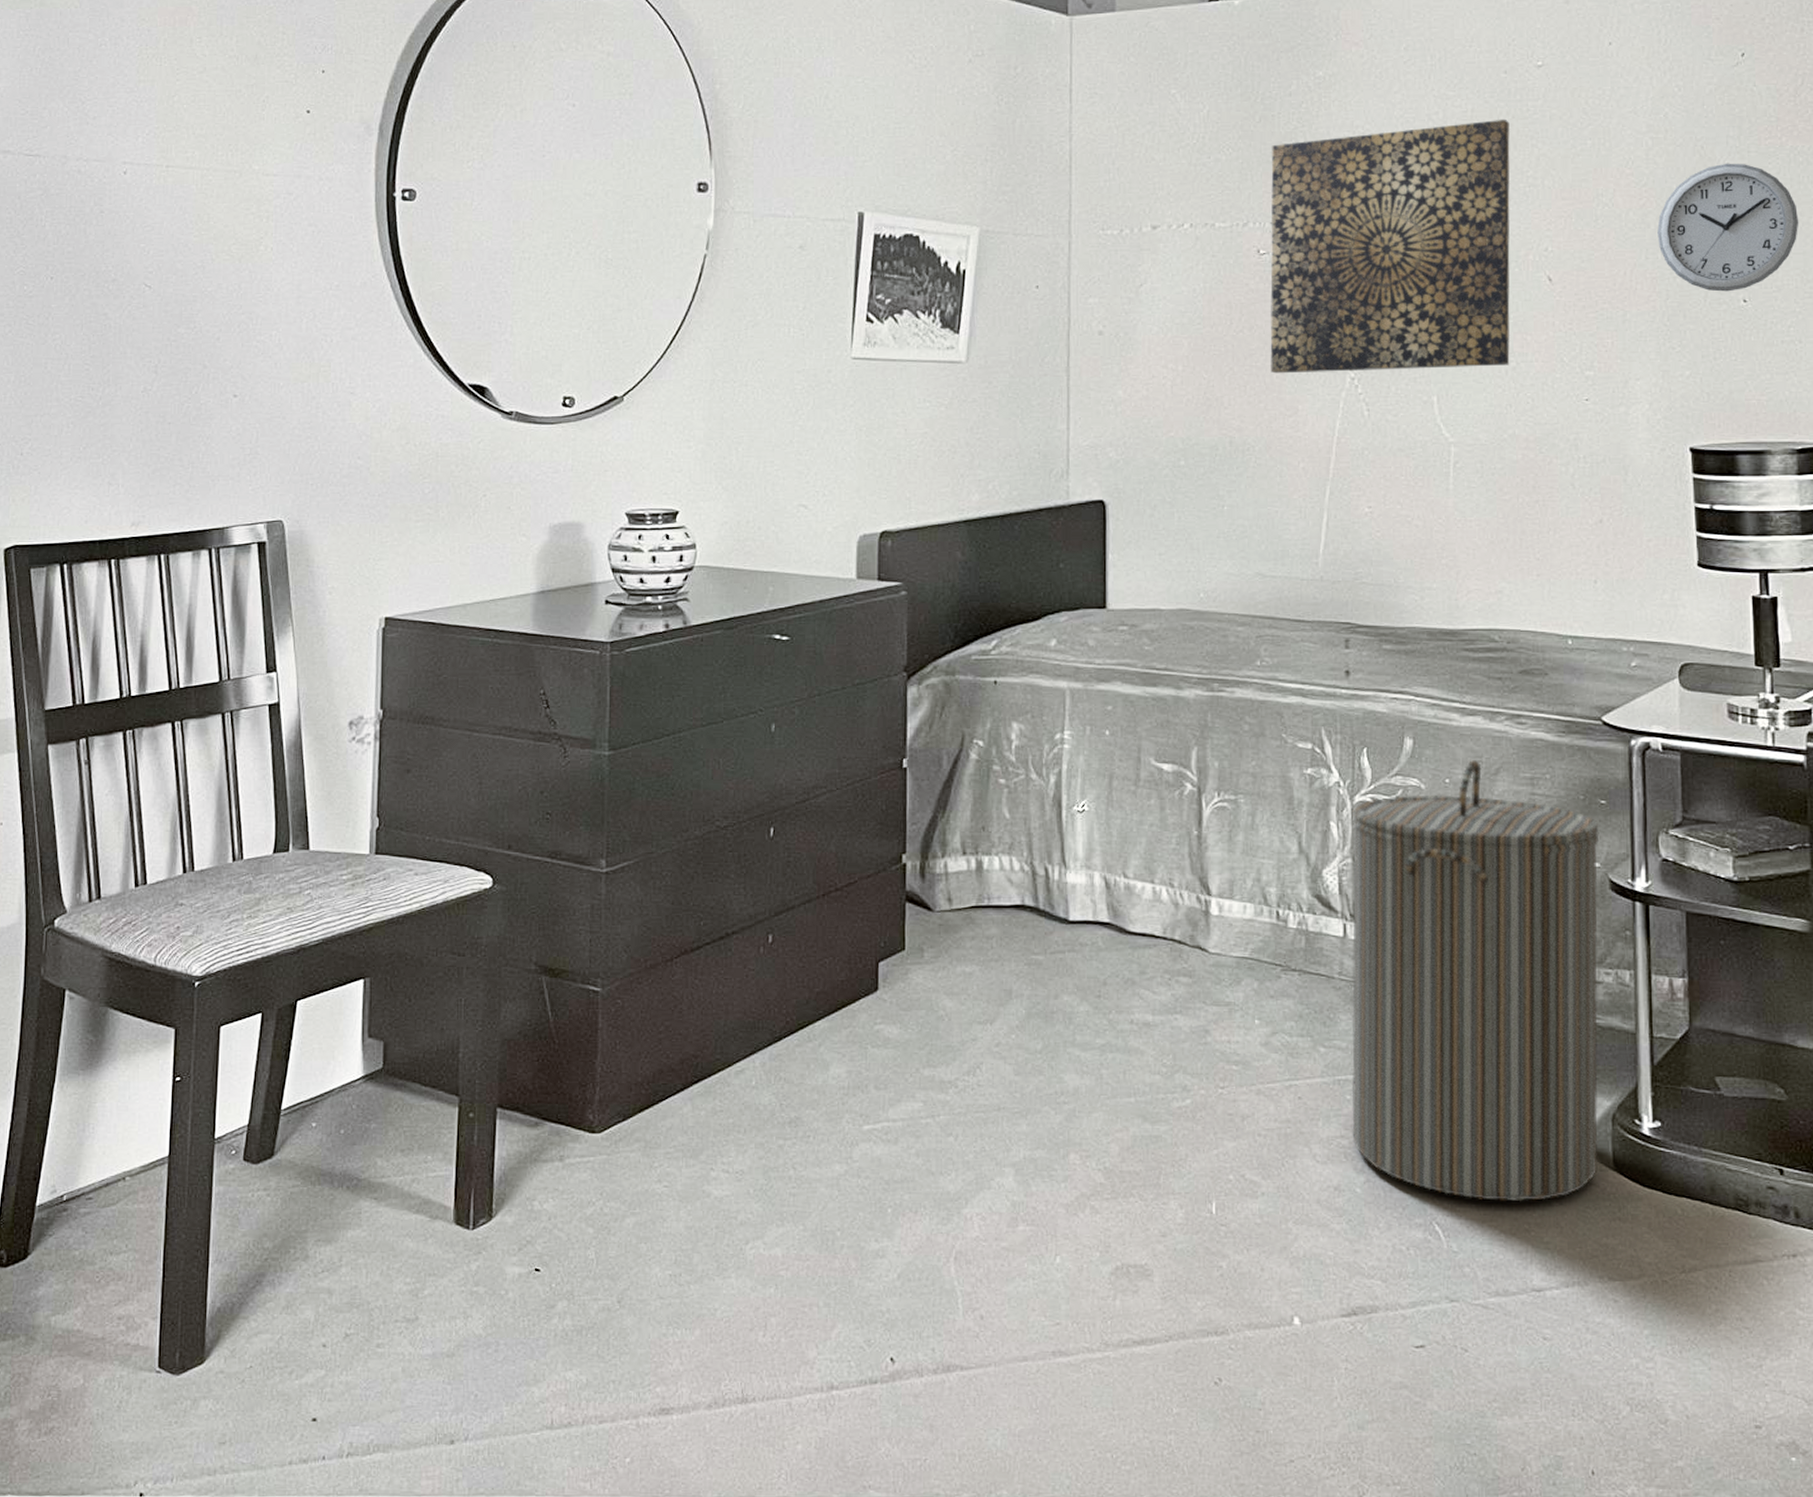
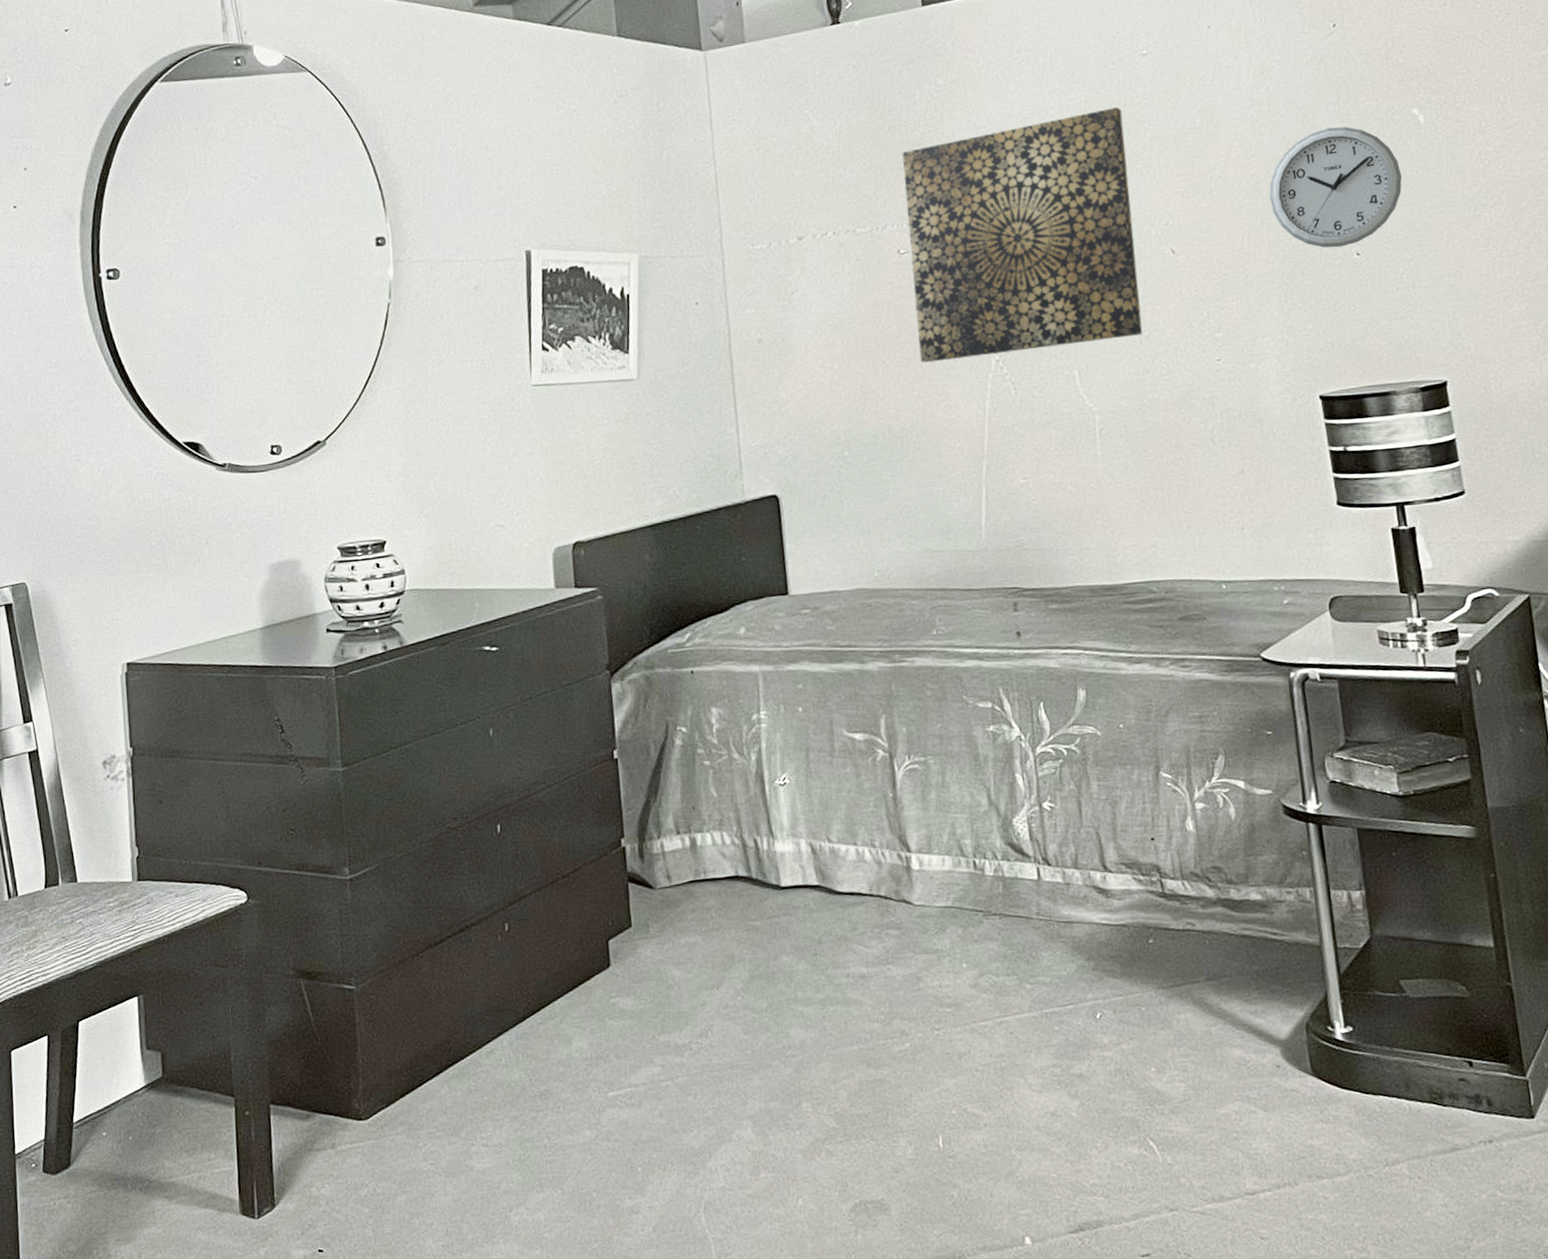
laundry hamper: present [1351,760,1599,1201] -> none [1035,704,1297,1113]

